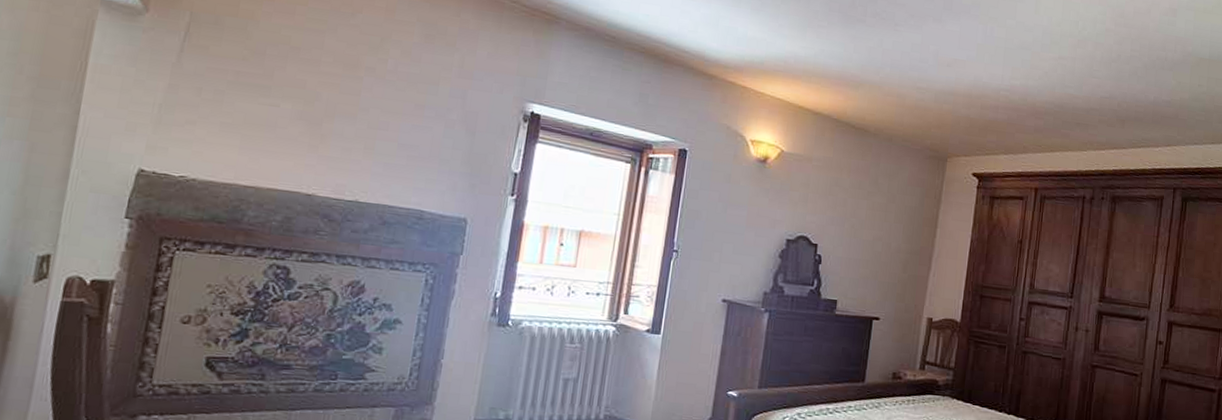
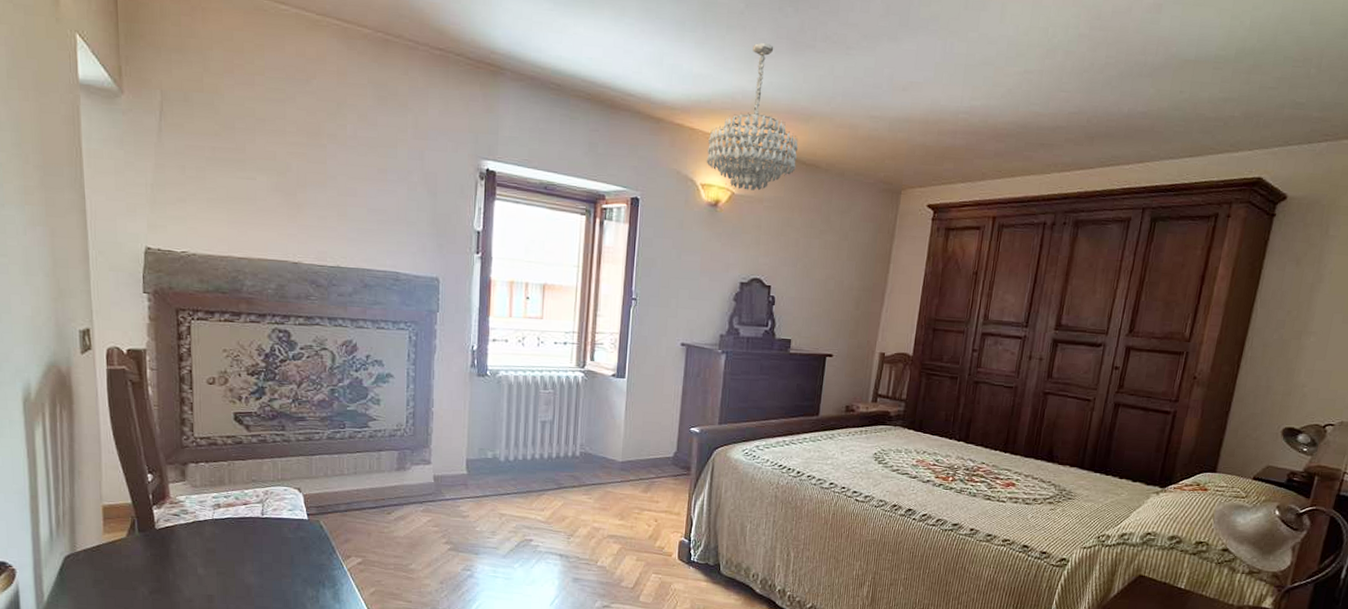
chandelier: none [756,14,848,150] -> present [706,42,799,191]

